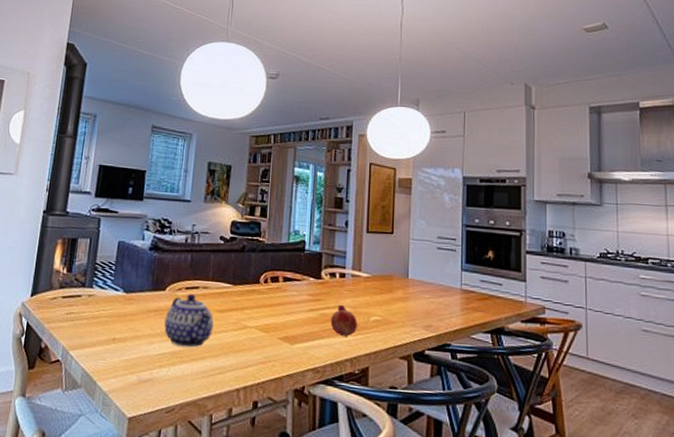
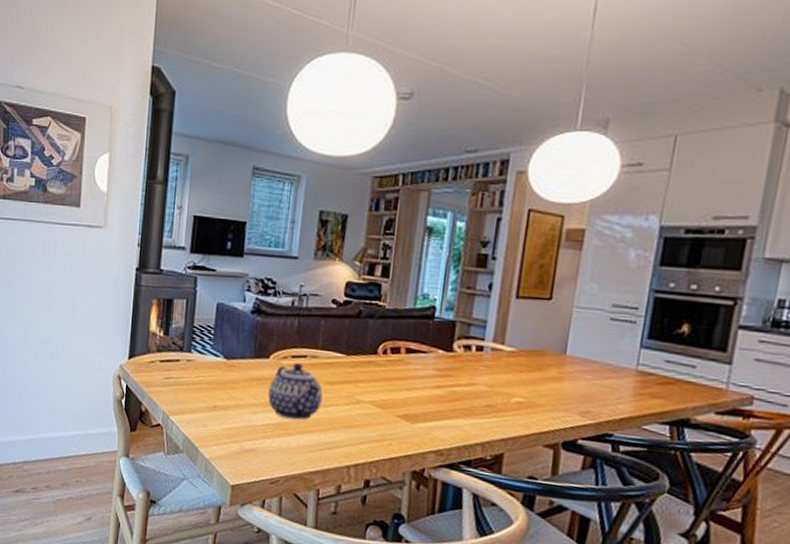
fruit: present [330,305,357,337] -> none [460,383,494,419]

